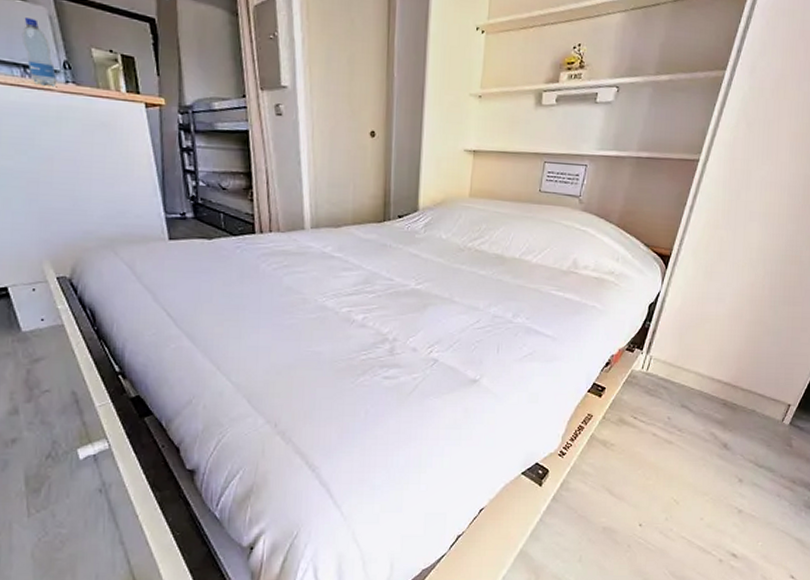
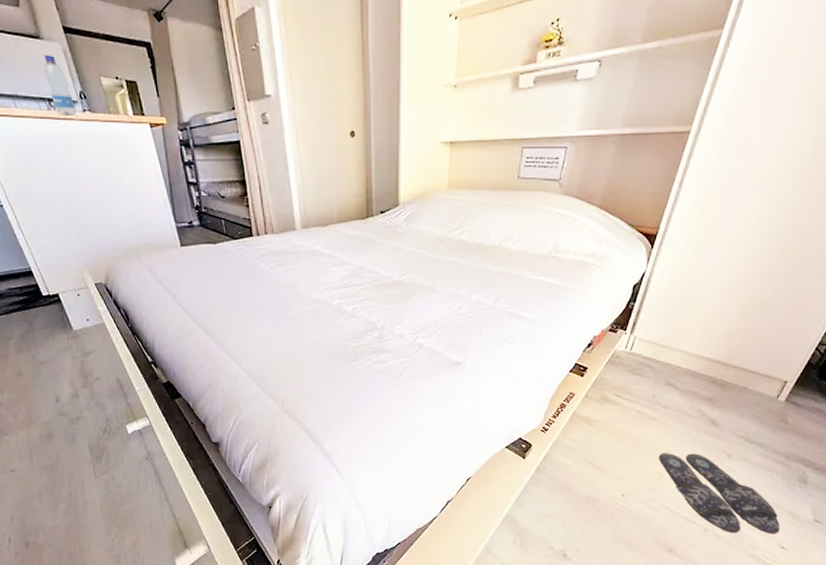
slippers: none [675,479,790,564] -> present [659,453,780,534]

